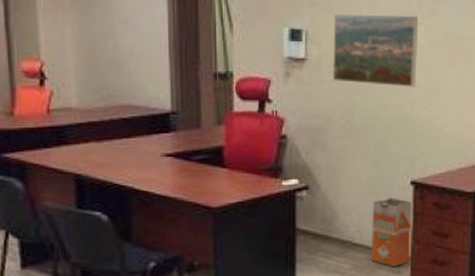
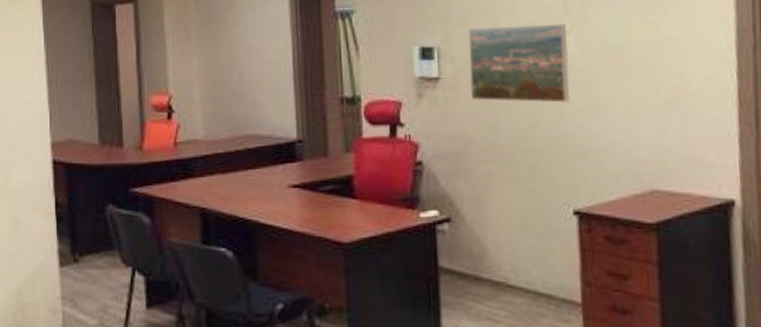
waste bin: present [371,198,414,268] -> none [528,231,583,316]

